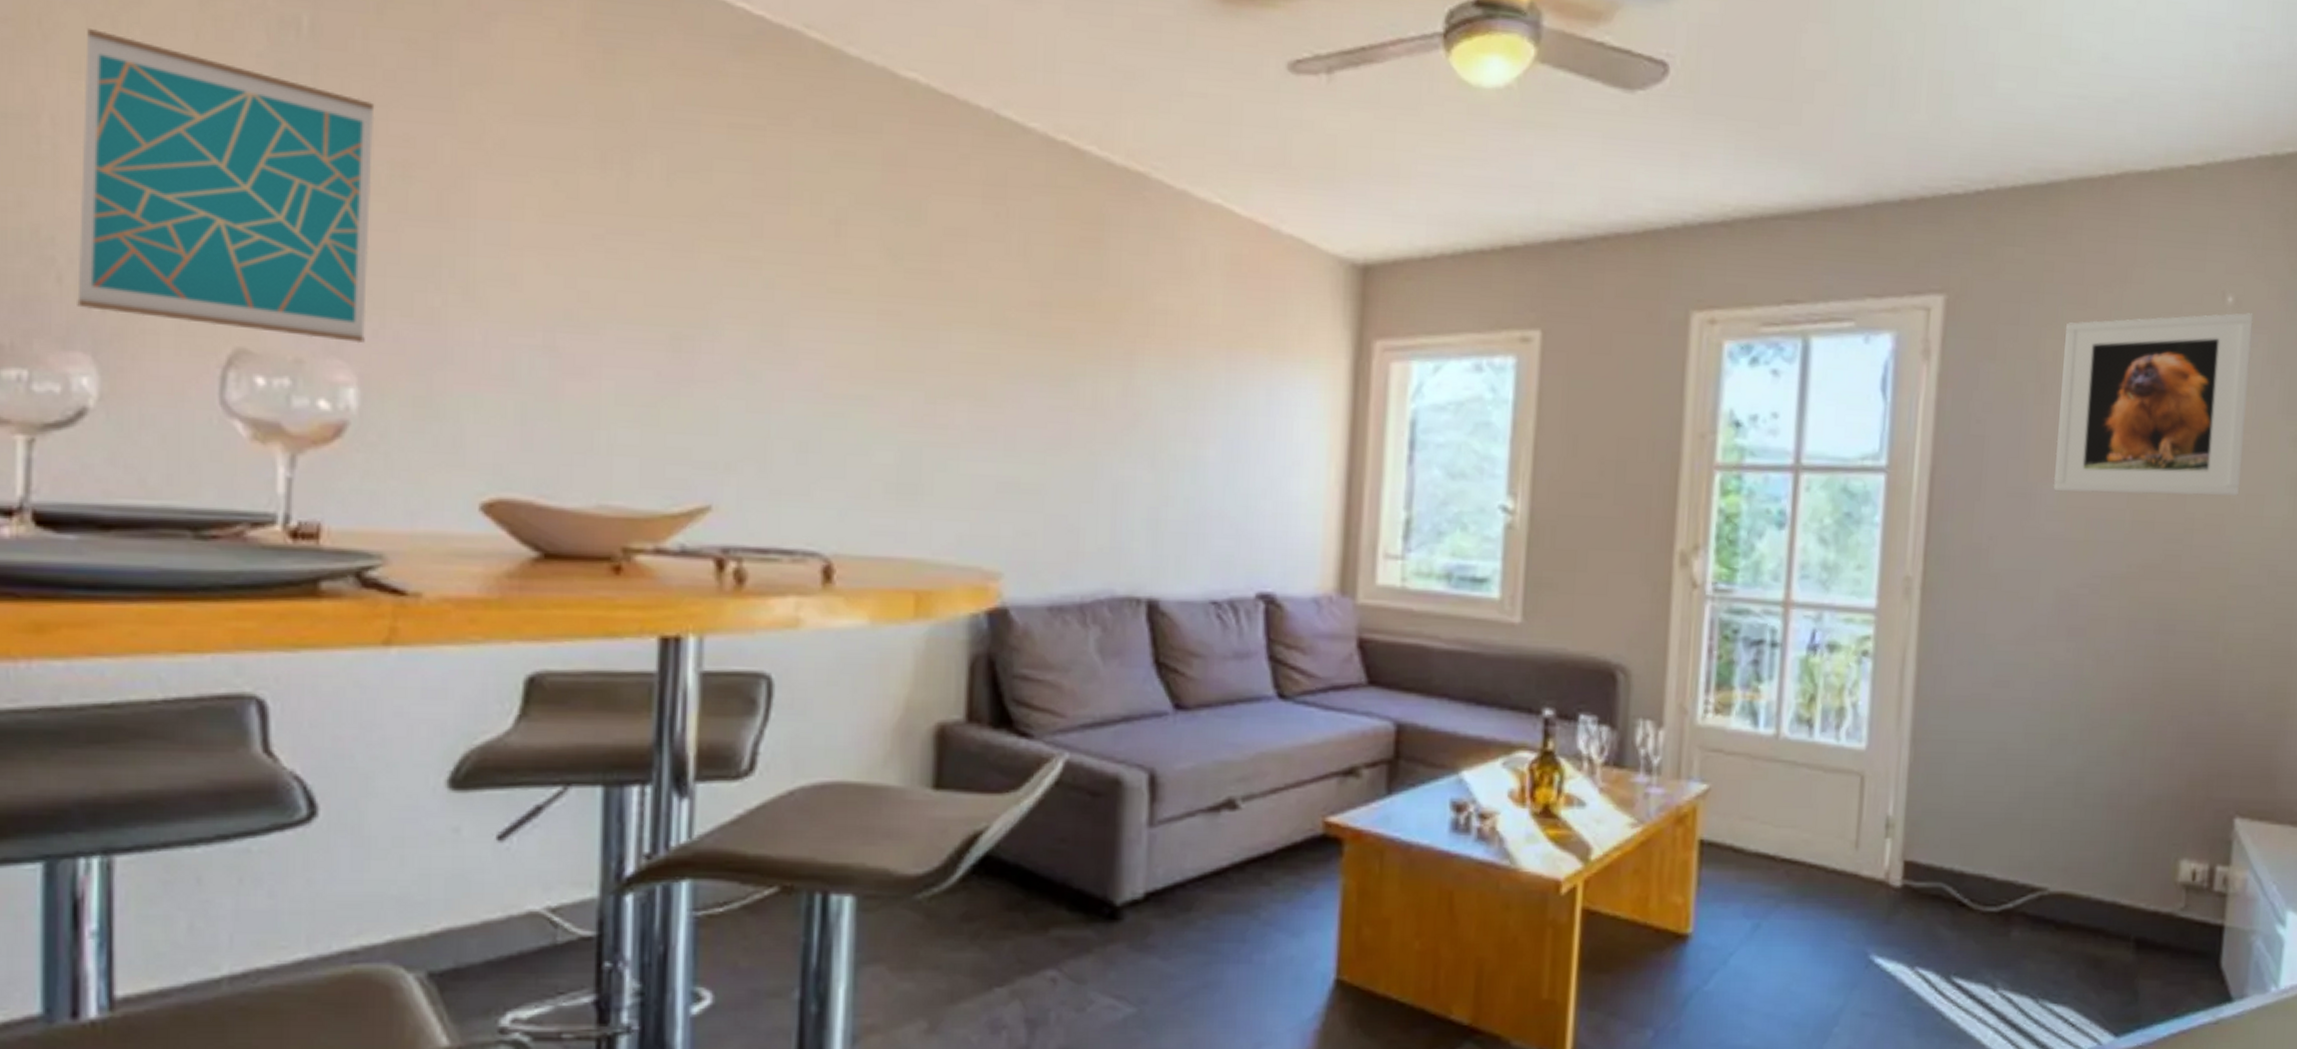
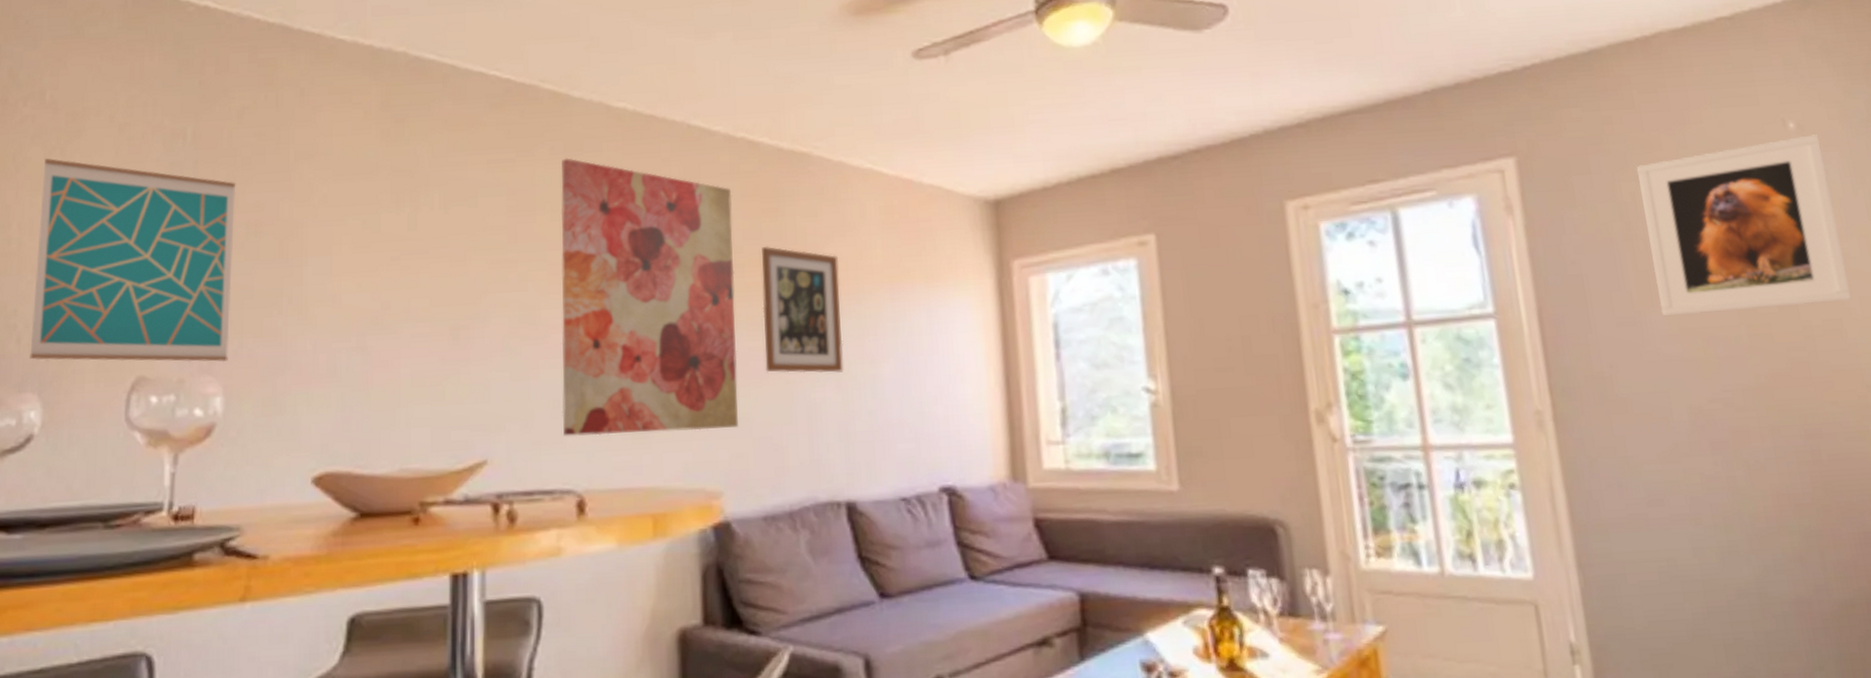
wall art: none [810,135,1045,499] -> present [561,158,738,436]
wall art: none [1067,284,1168,449] -> present [761,246,843,373]

